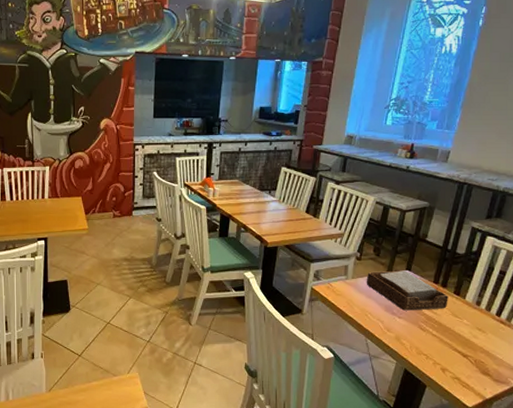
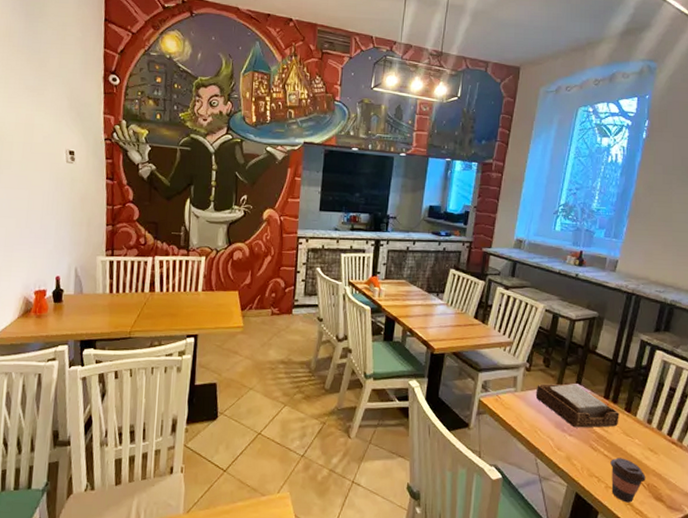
coffee cup: none [439,337,473,377] -> present [610,457,646,503]

